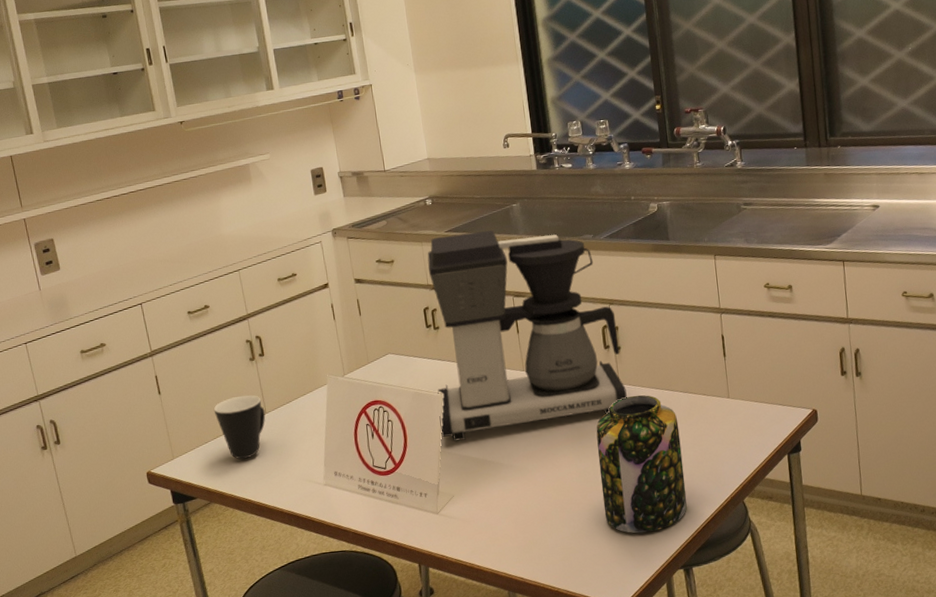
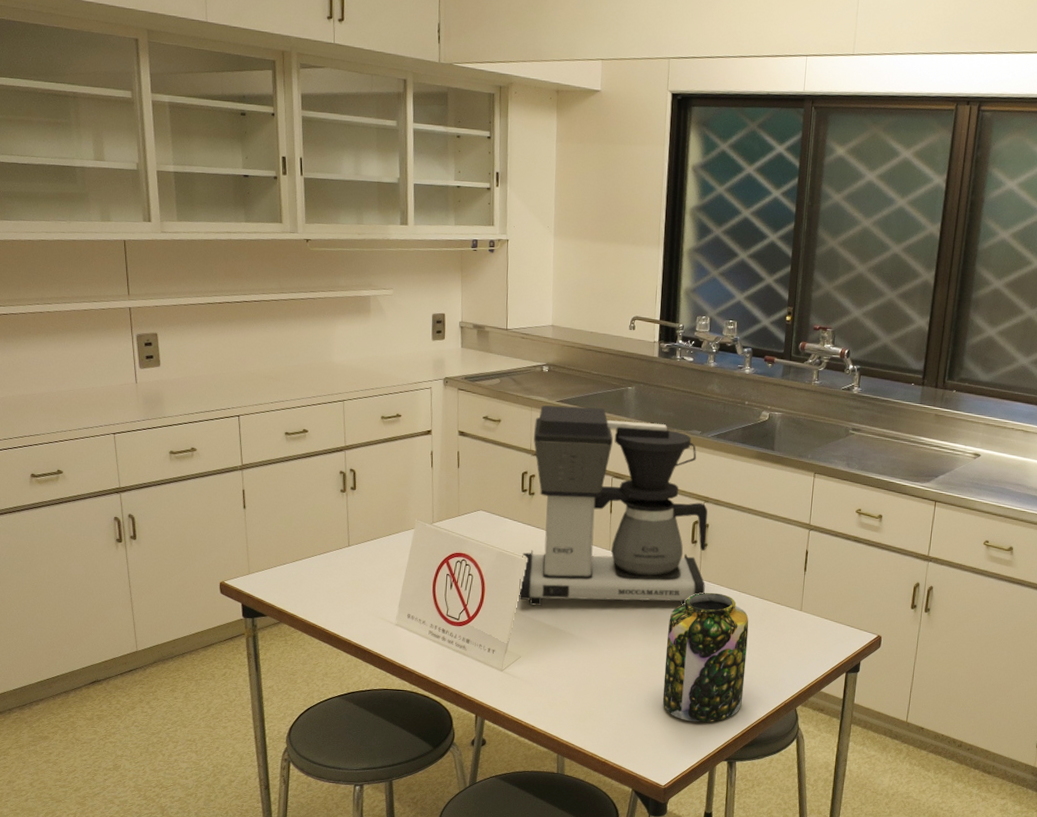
mug: present [213,395,266,460] -> none [296,524,348,587]

